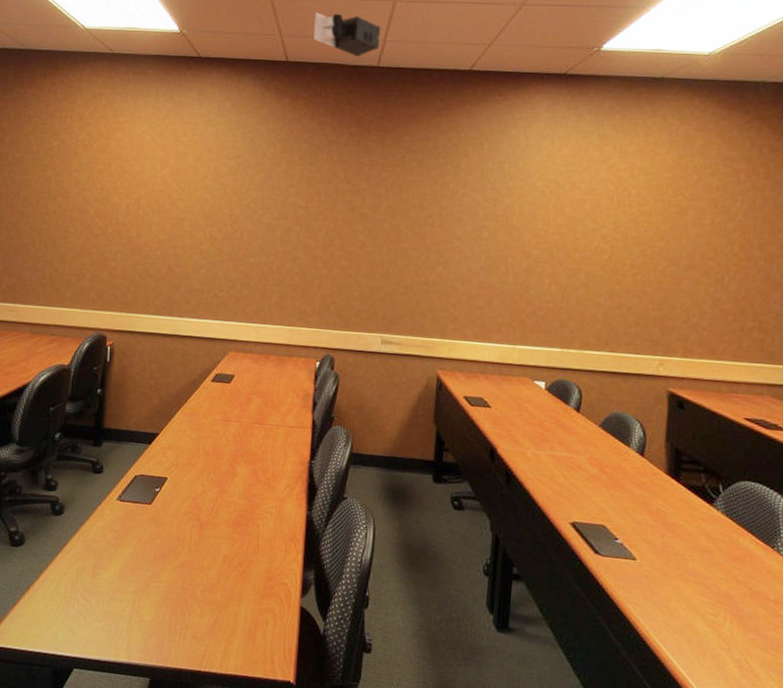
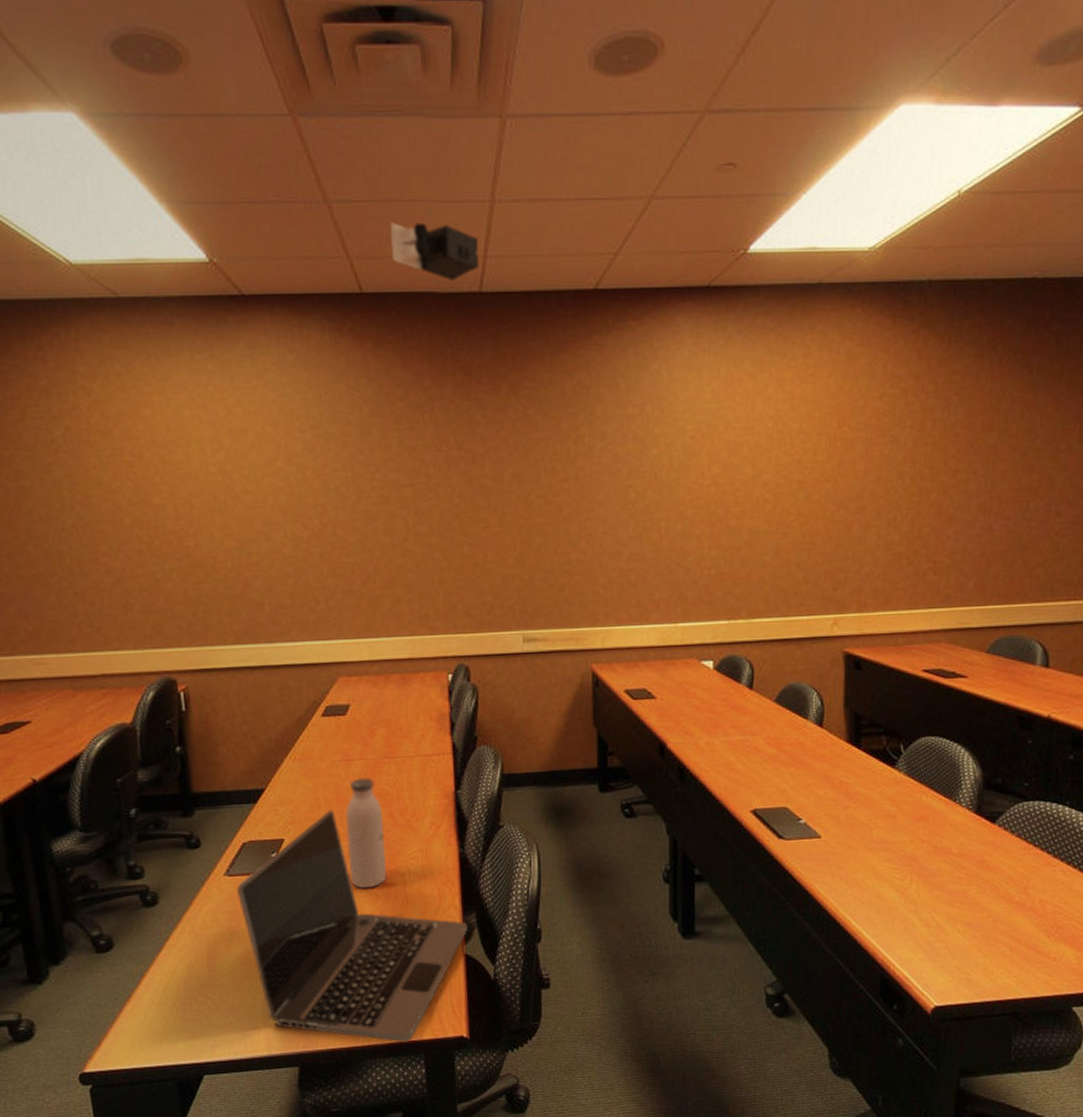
laptop: none [124,459,306,677] -> present [237,809,467,1043]
water bottle: none [214,437,248,532] -> present [345,777,386,889]

